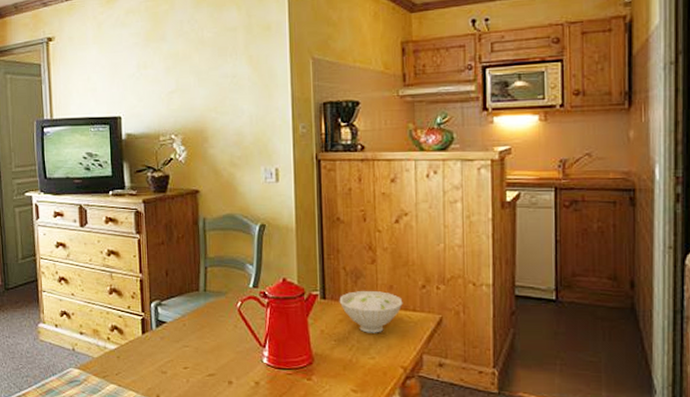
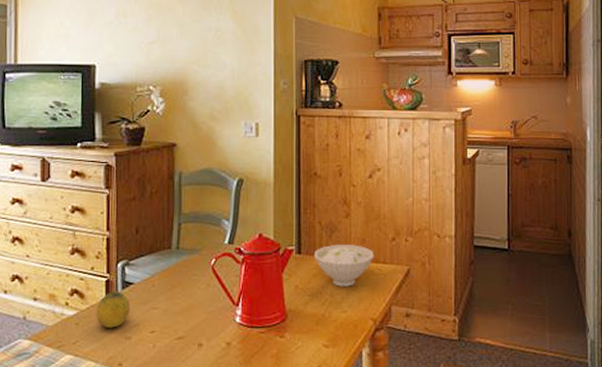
fruit: none [134,329,164,363] -> present [96,292,130,328]

